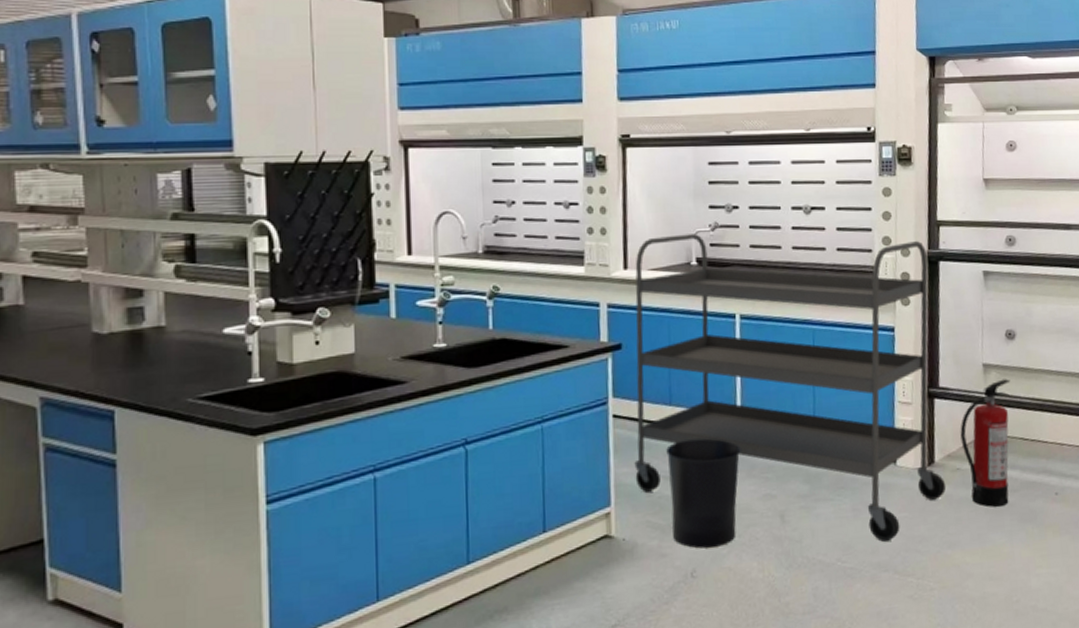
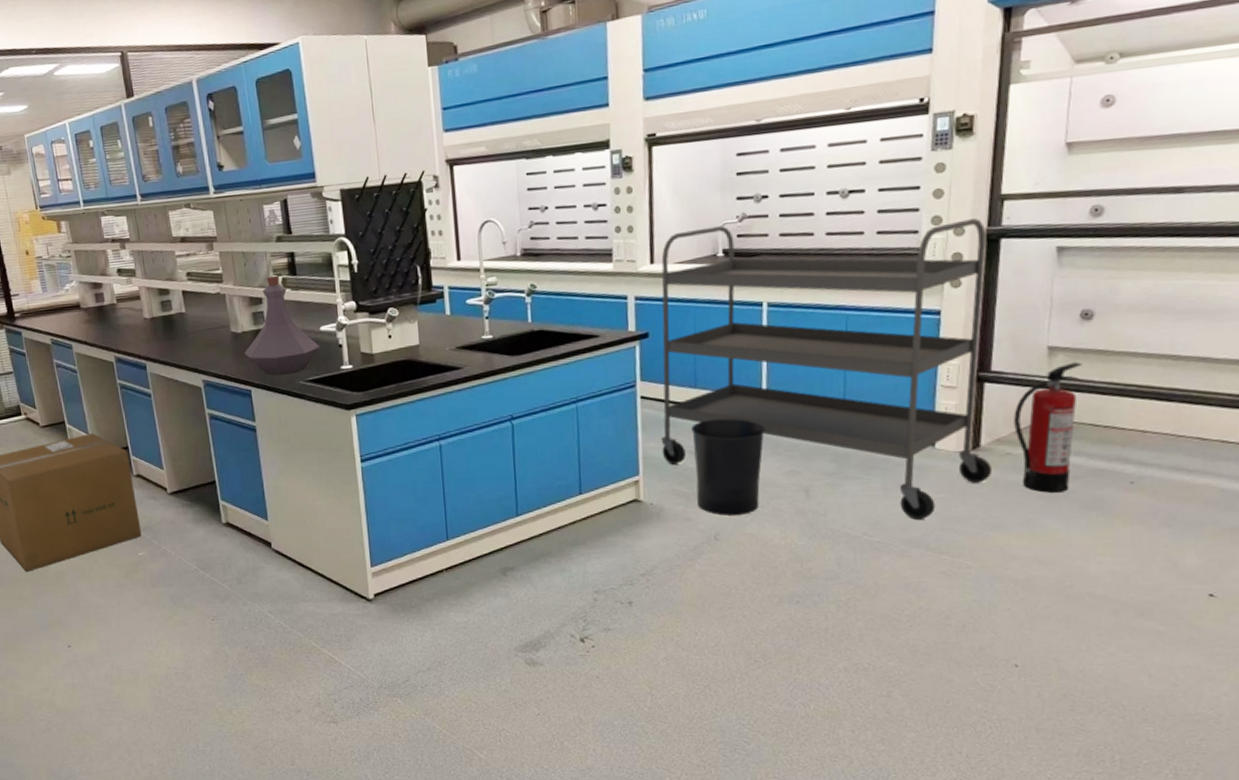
flask: none [109,261,221,391] -> present [244,275,320,376]

